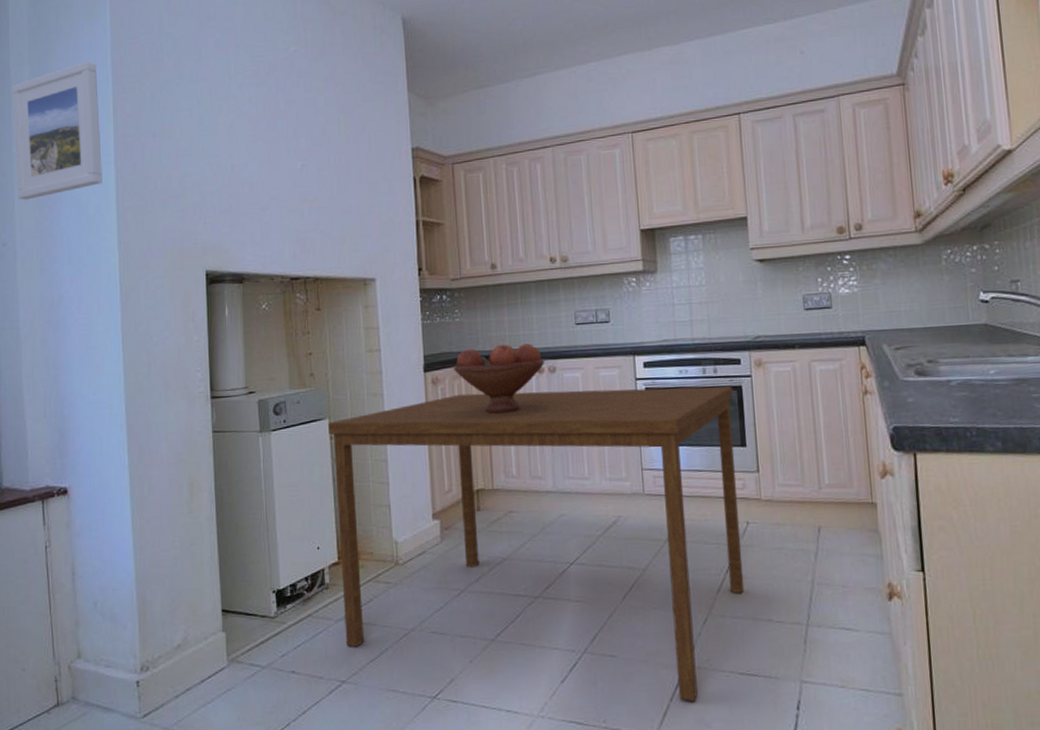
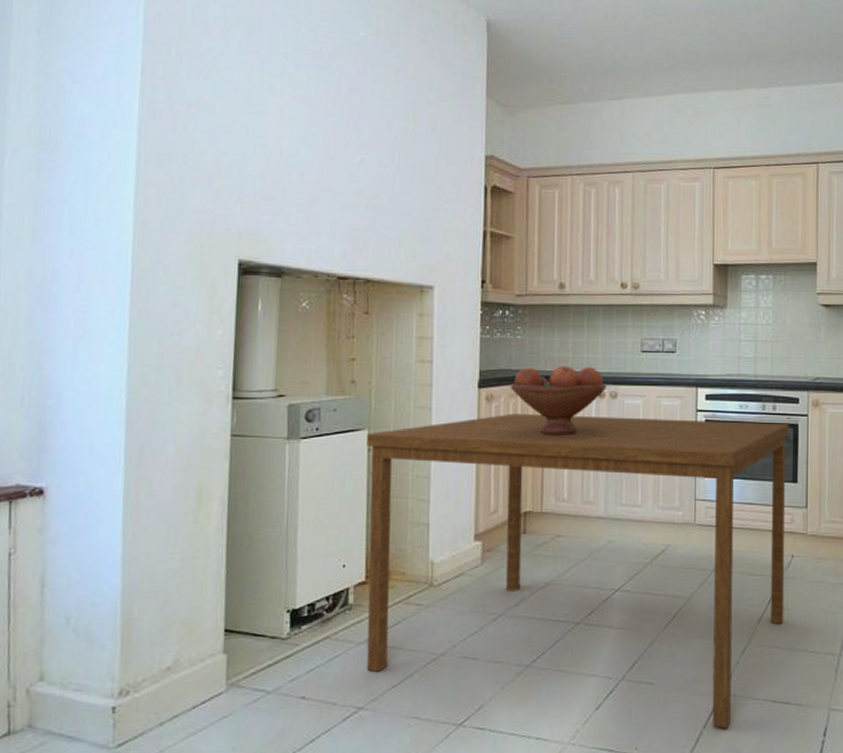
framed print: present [12,60,102,200] -> none [9,11,125,159]

